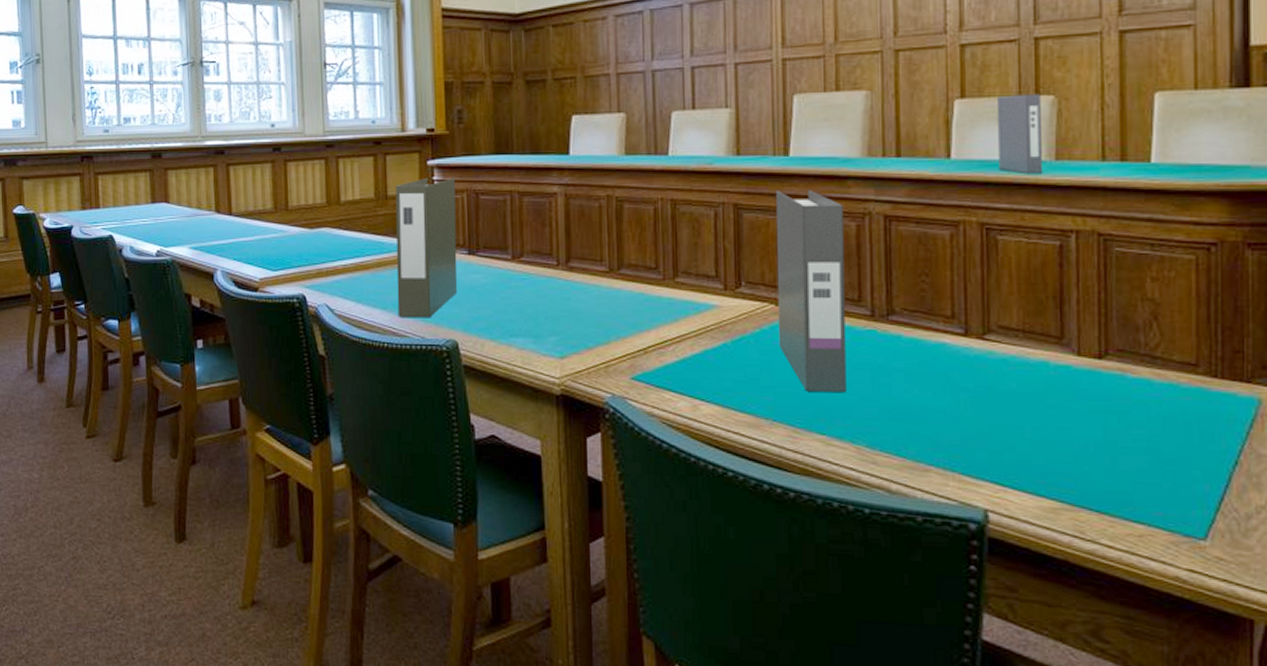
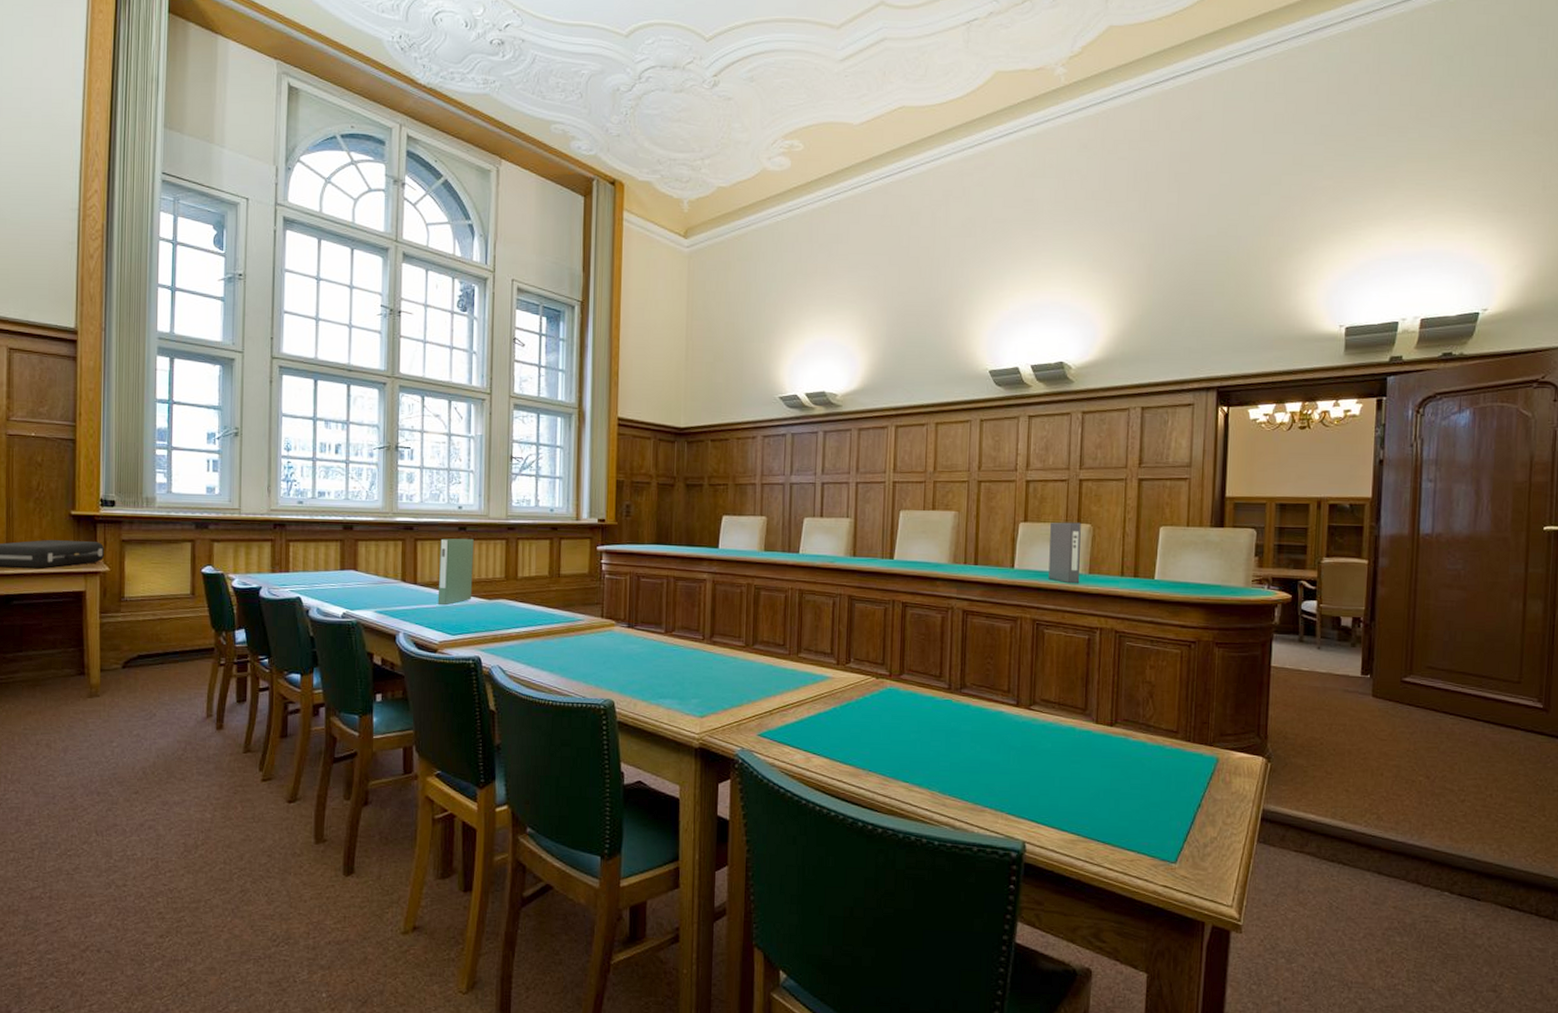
binder: none [254,159,292,238] -> present [437,538,474,606]
binder: present [395,178,458,318] -> none [563,561,620,681]
binder: present [775,189,846,392] -> none [876,586,932,749]

